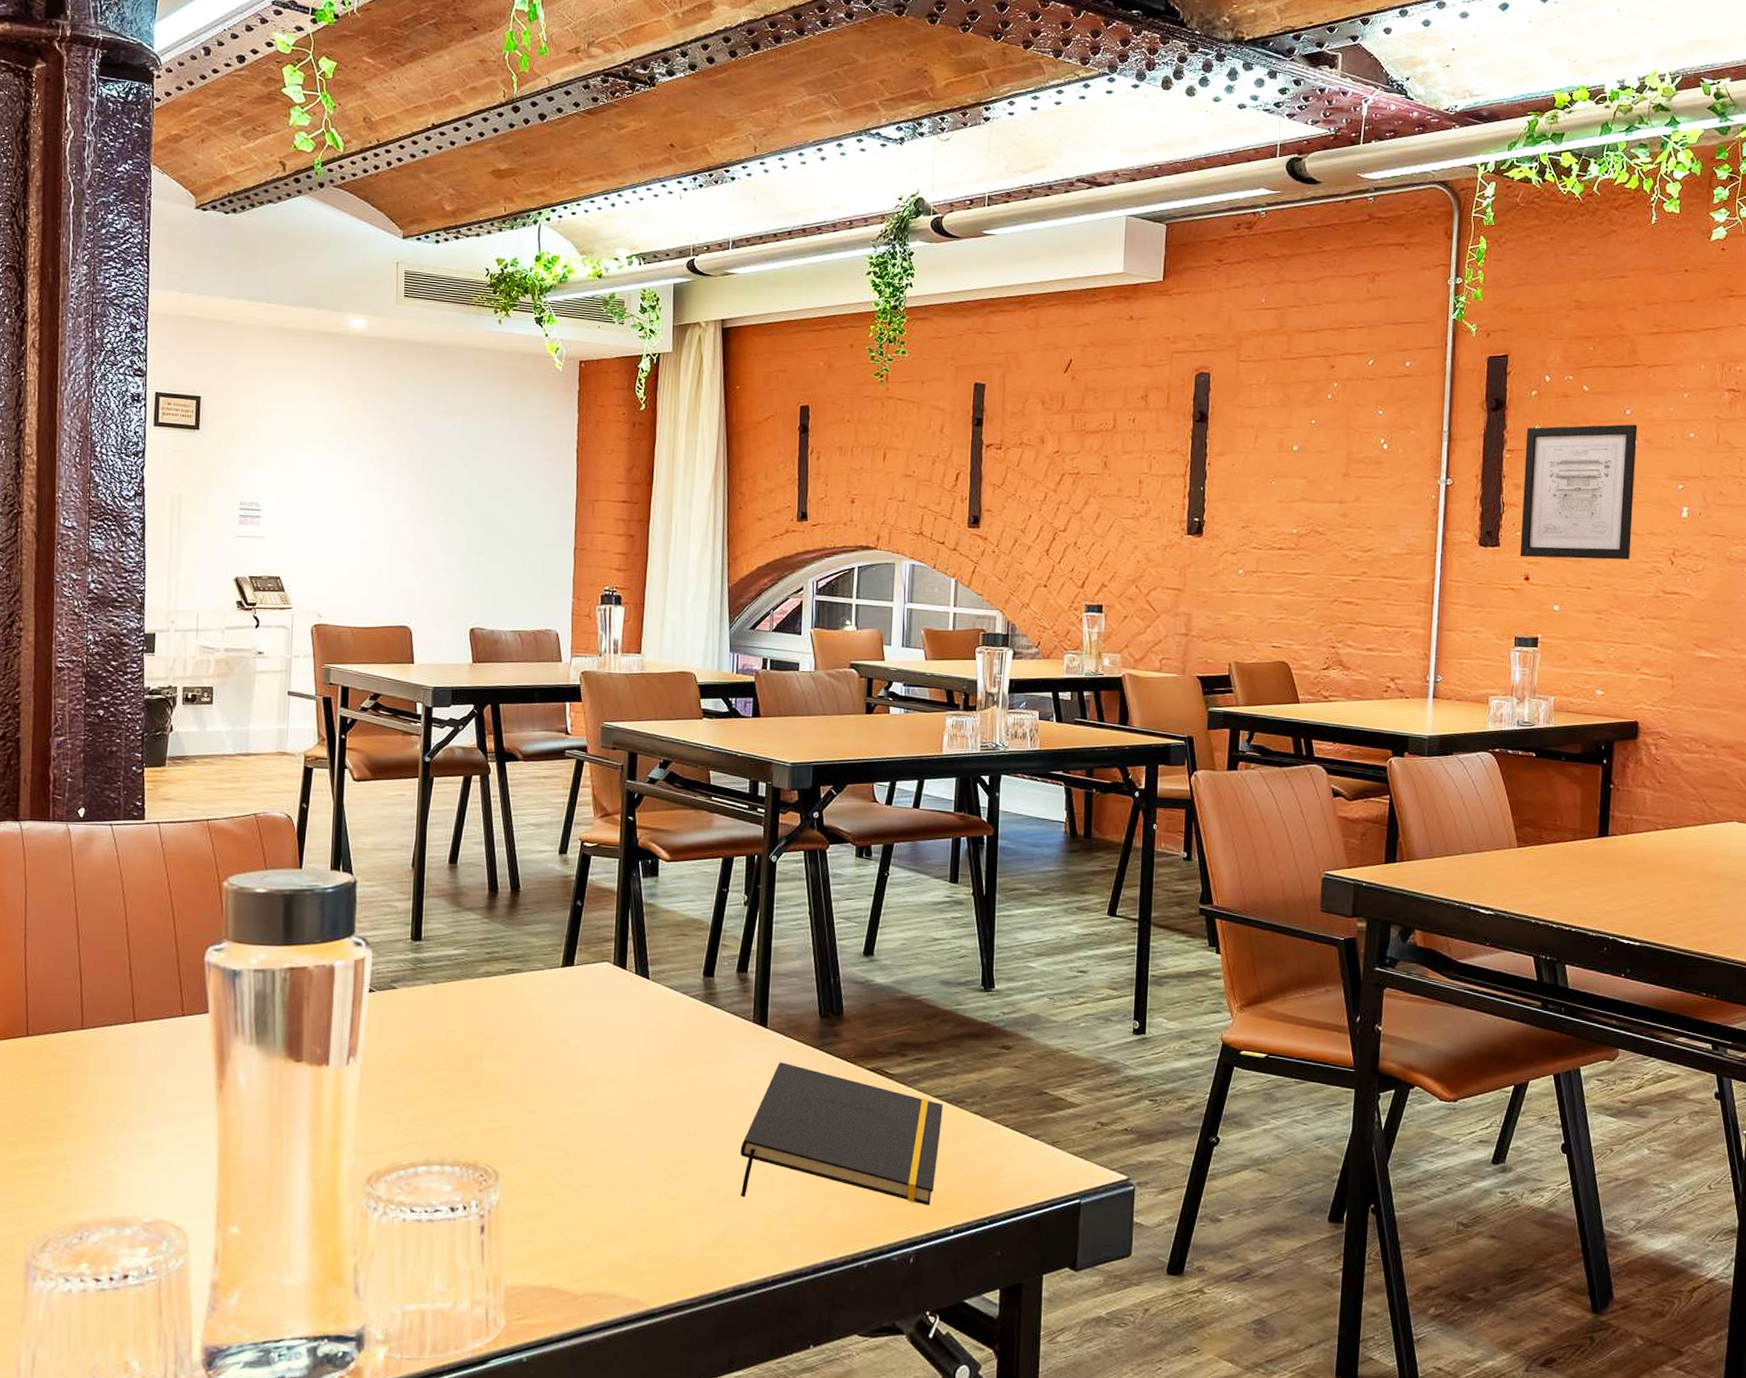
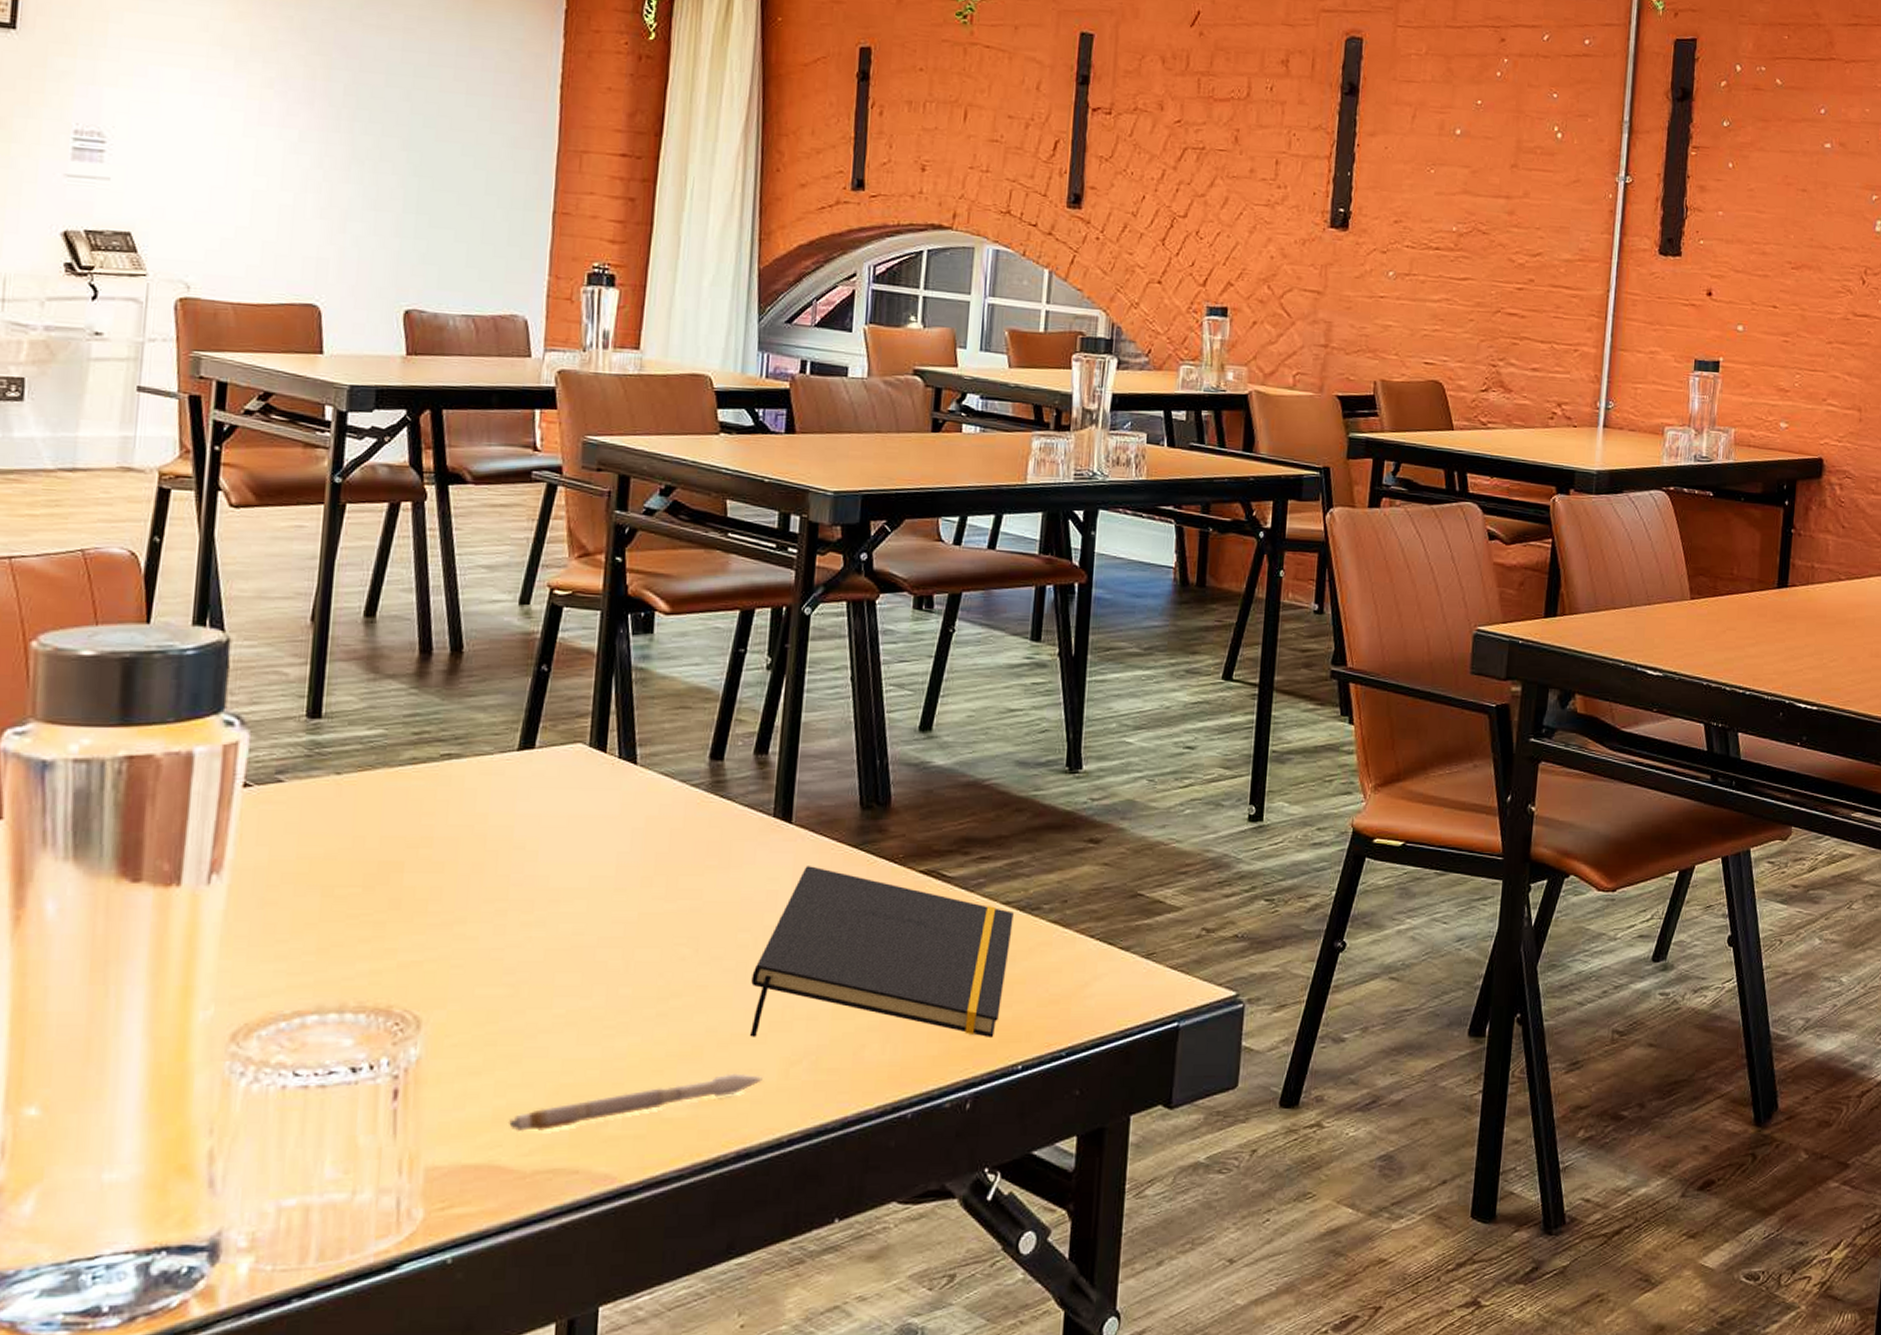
toy rocket: none [563,1225,751,1263] -> present [508,1073,763,1132]
wall art: present [1519,424,1638,560] -> none [1702,122,1832,277]

